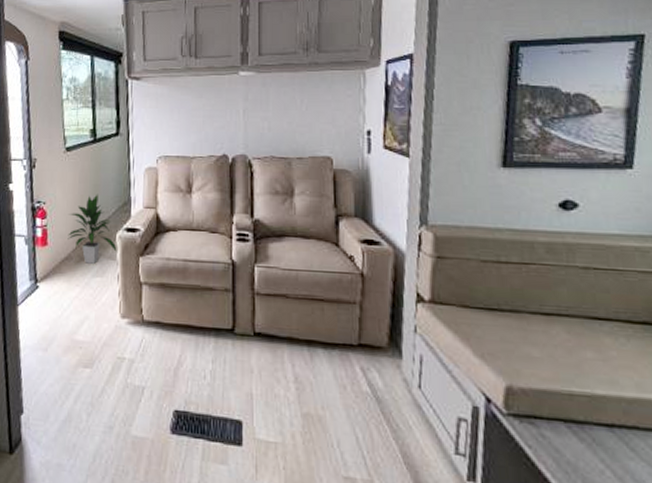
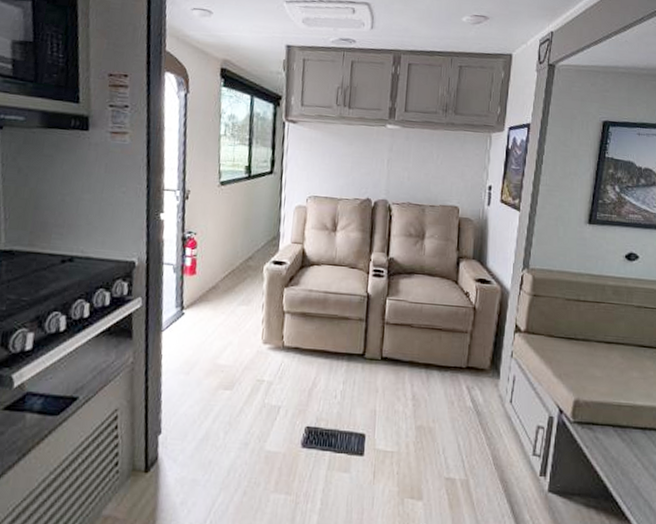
indoor plant: present [67,194,117,264] -> none [216,228,264,293]

